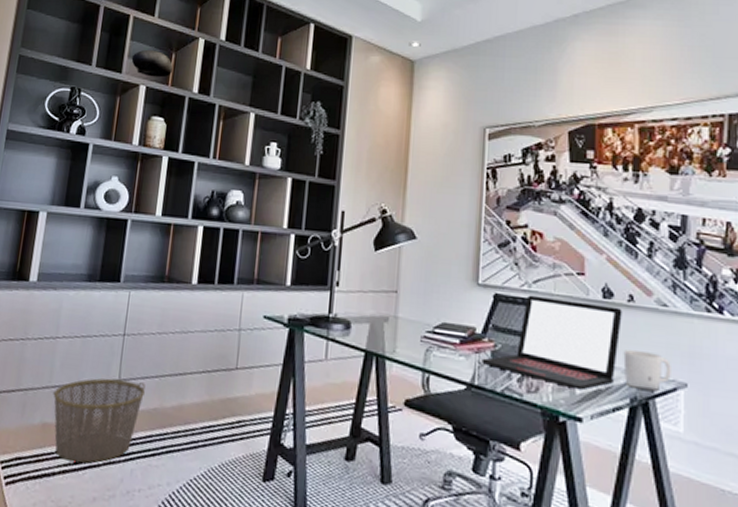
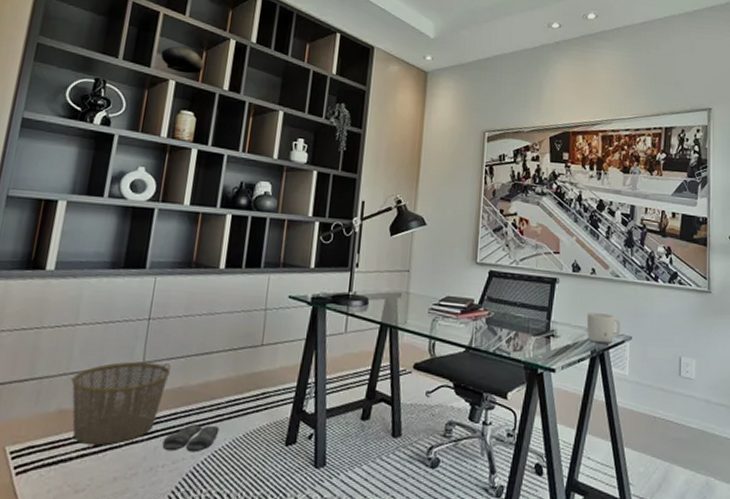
slippers: none [138,449,195,479] -> present [162,424,220,451]
laptop: present [481,295,622,391] -> none [478,271,587,347]

